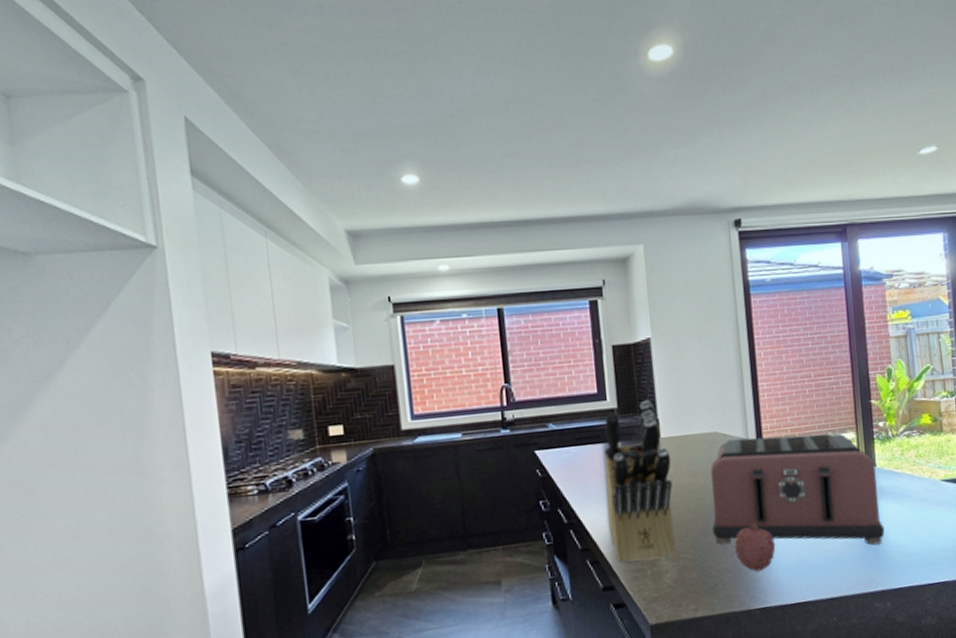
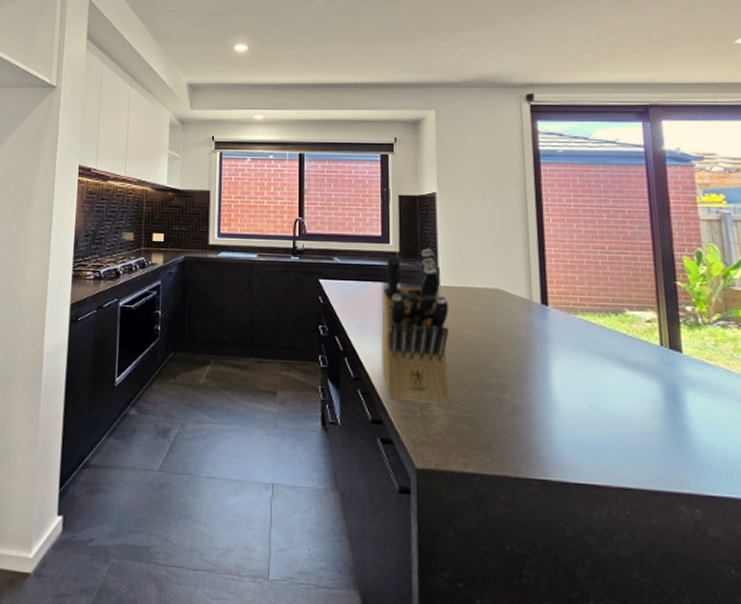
toaster: present [711,433,884,546] -> none [488,297,693,440]
fruit: present [734,523,776,572] -> none [512,387,559,439]

